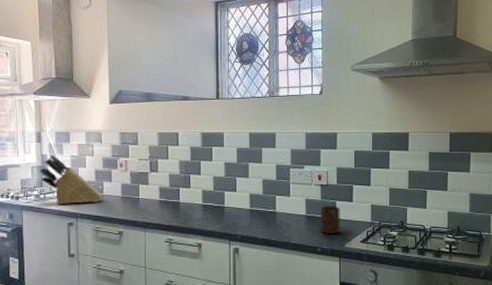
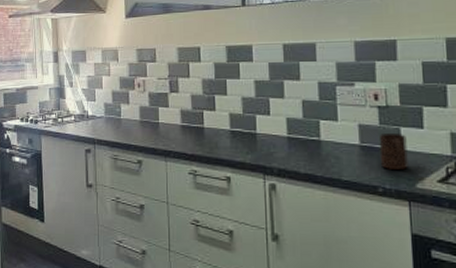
knife block: present [40,154,102,205] -> none [58,75,120,130]

